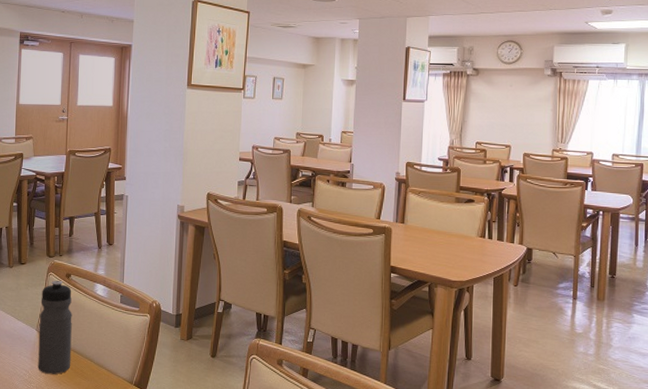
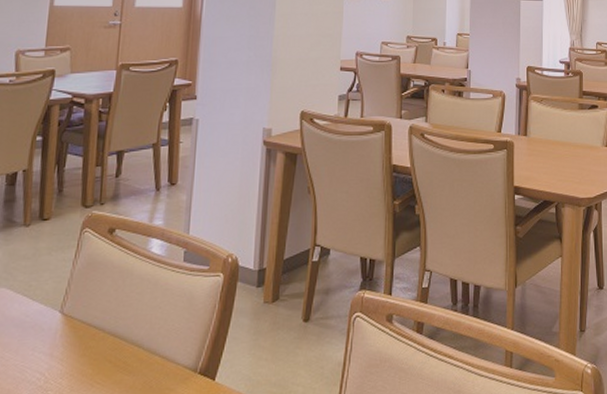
water bottle: present [38,280,72,374] -> none [59,238,116,374]

